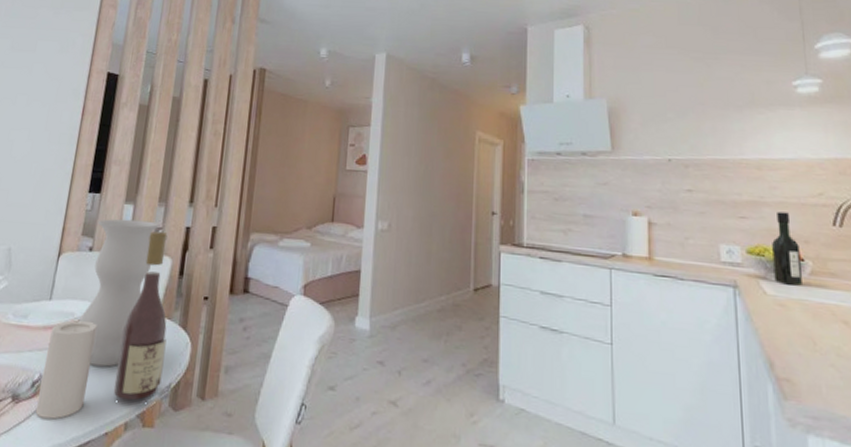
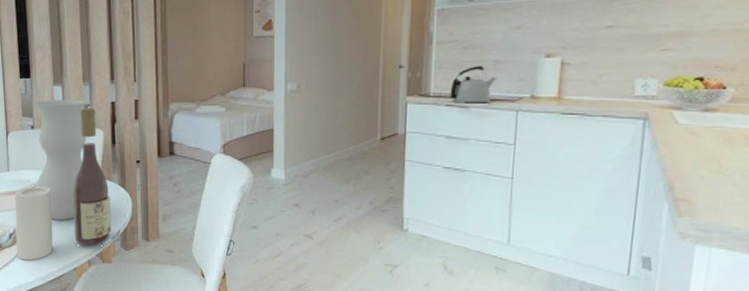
kettle: none [543,219,589,259] -> present [450,66,498,105]
bottle: present [772,211,802,286] -> none [689,40,724,113]

